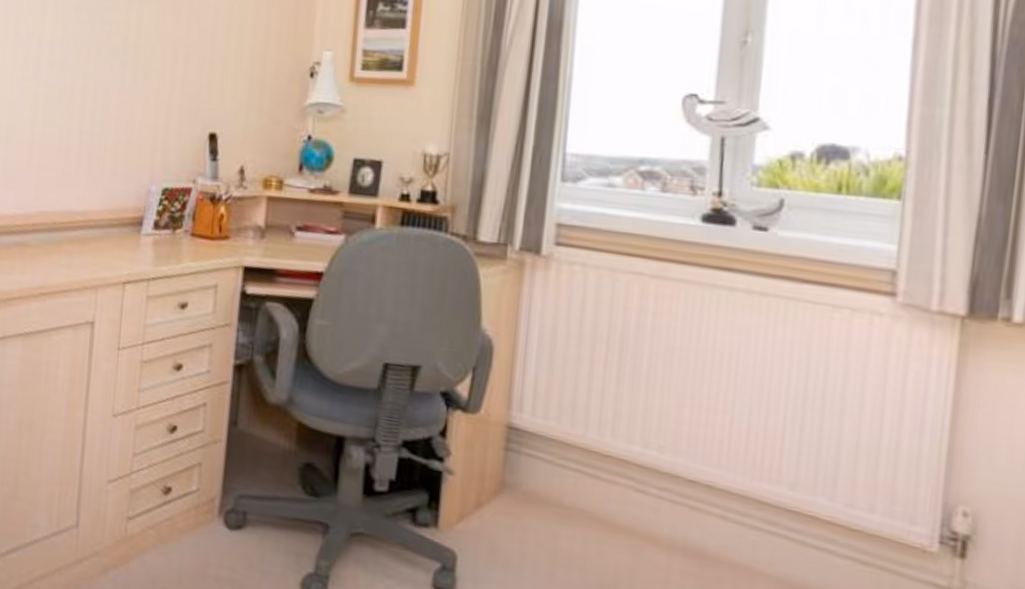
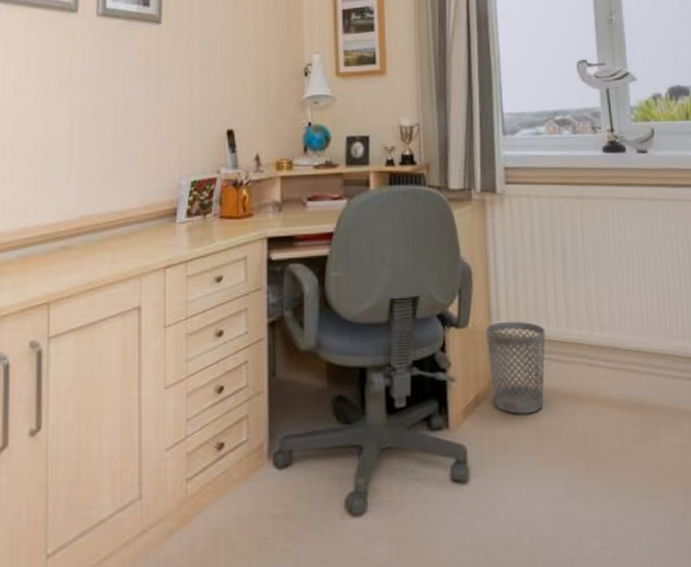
wastebasket: none [500,414,582,533] -> present [486,321,546,414]

